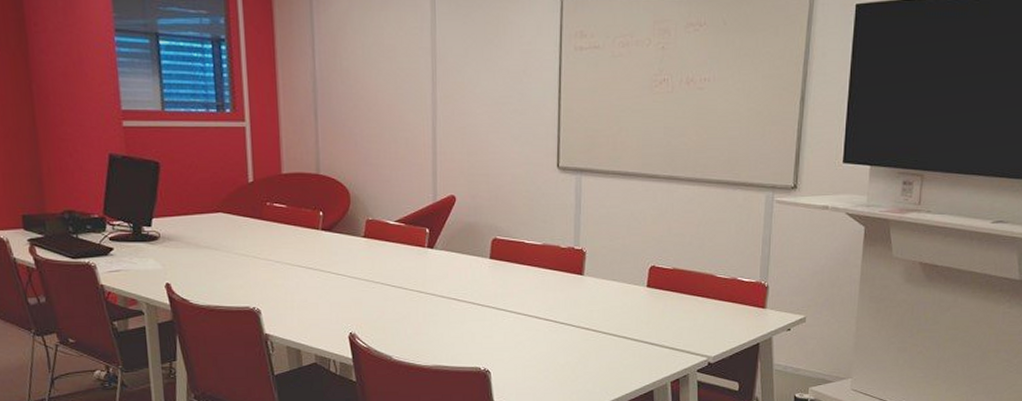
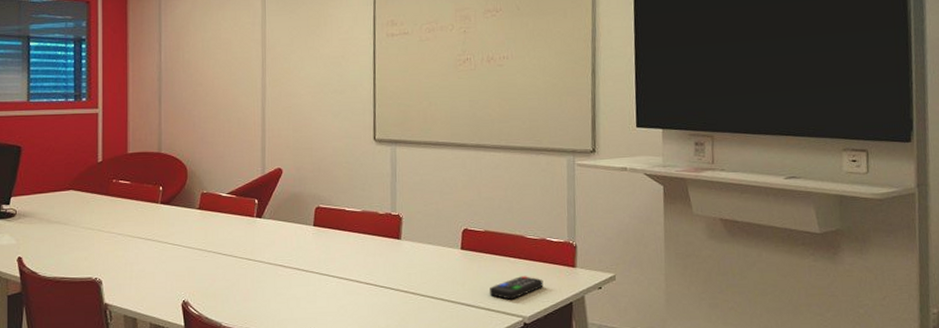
remote control: none [675,316,731,339] -> present [490,276,544,300]

